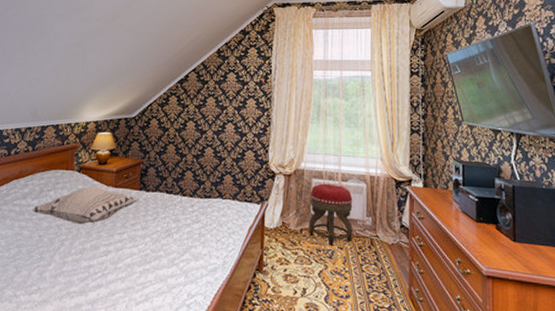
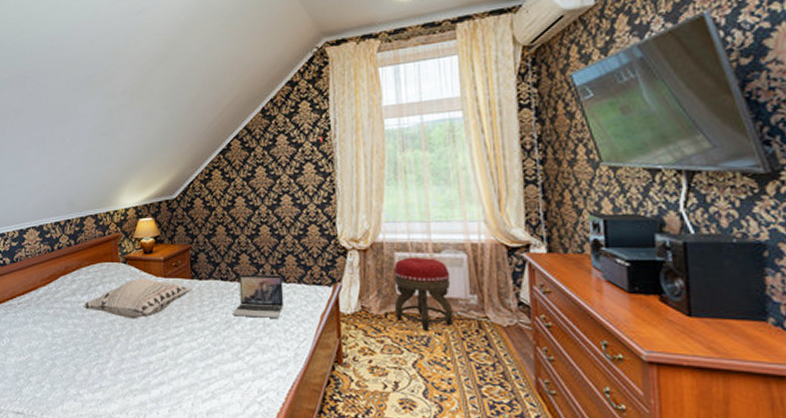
laptop: none [173,189,220,229] -> present [233,274,284,318]

